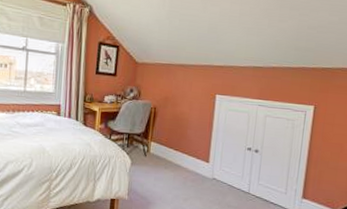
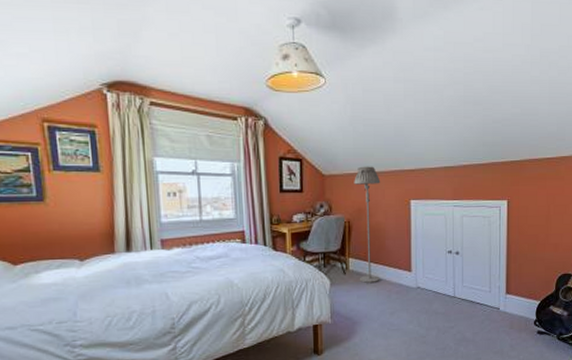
floor lamp: none [159,58,190,168] -> present [354,166,381,283]

